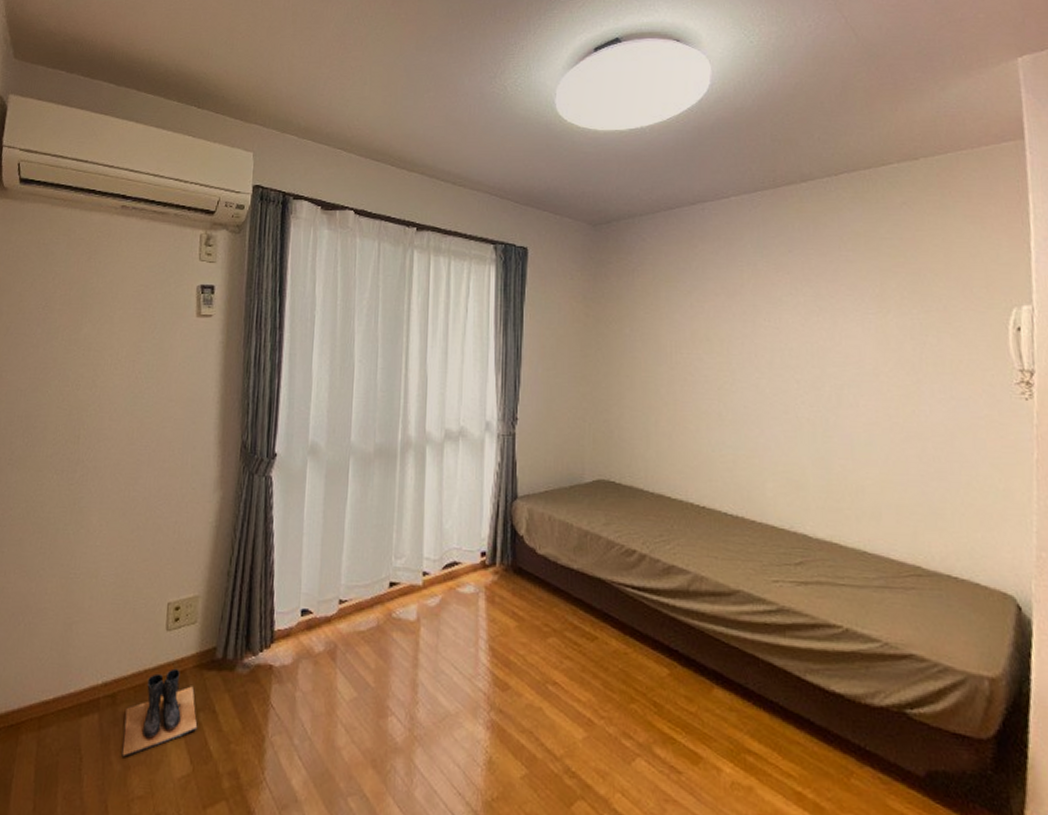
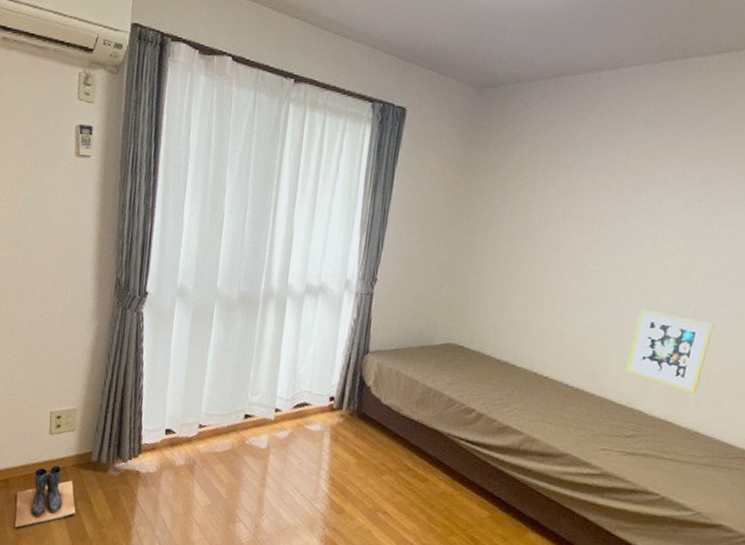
picture frame: none [781,425,857,509] -> present [626,308,714,393]

